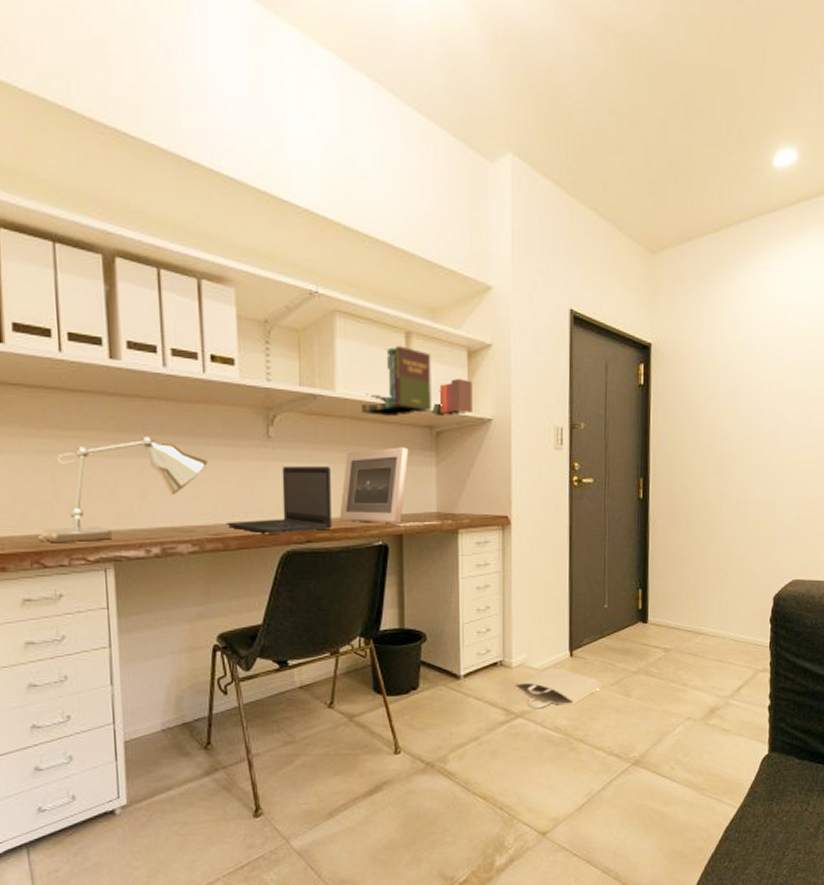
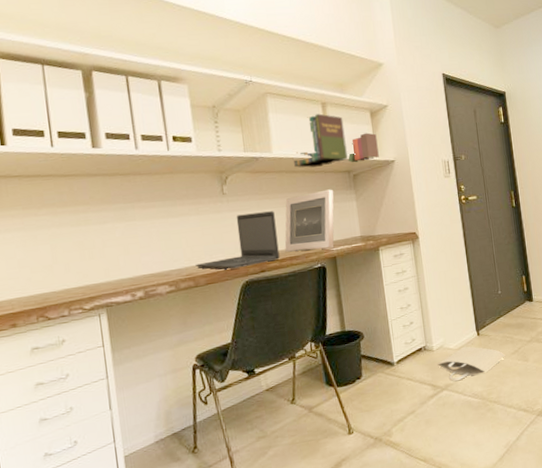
desk lamp: present [38,436,209,542] -> none [42,204,178,298]

